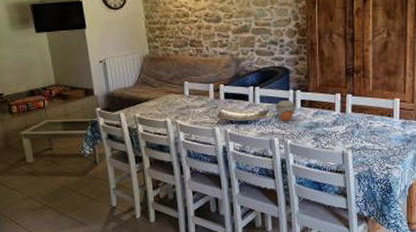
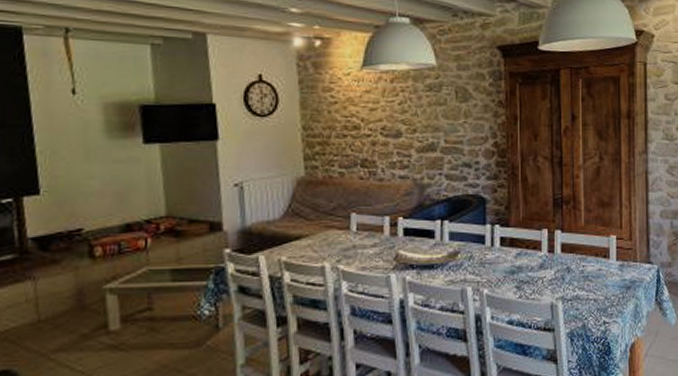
jar: present [275,100,296,122] -> none [468,237,494,266]

